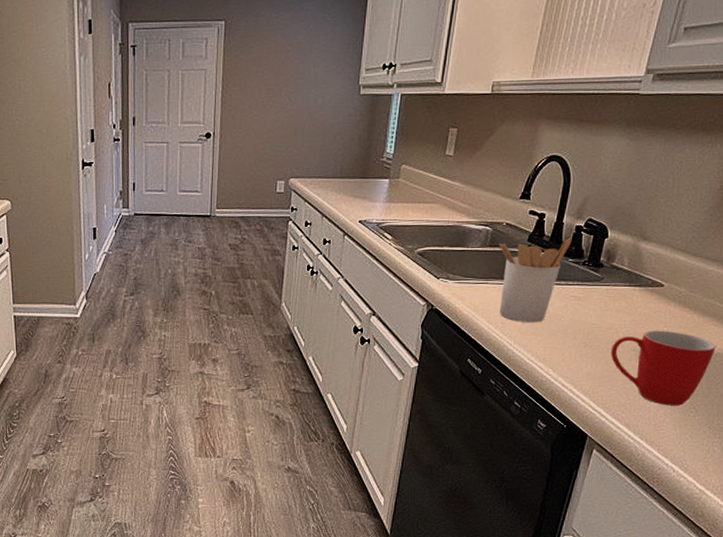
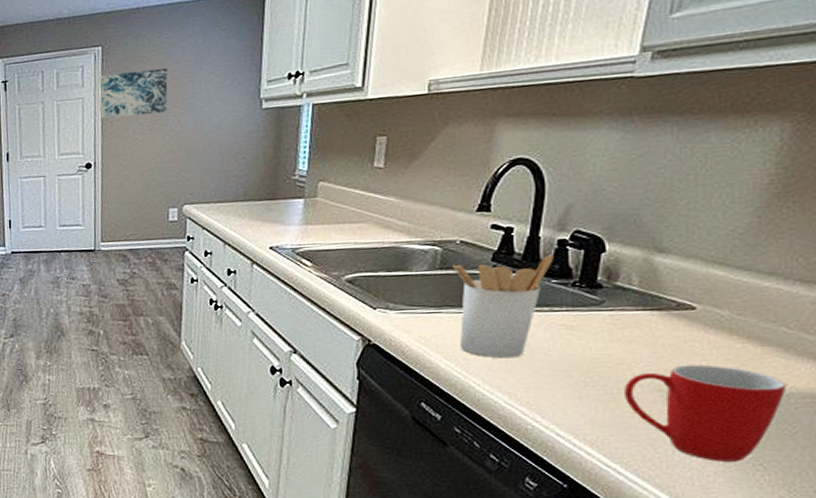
wall art: none [221,48,282,92] -> present [99,68,168,119]

